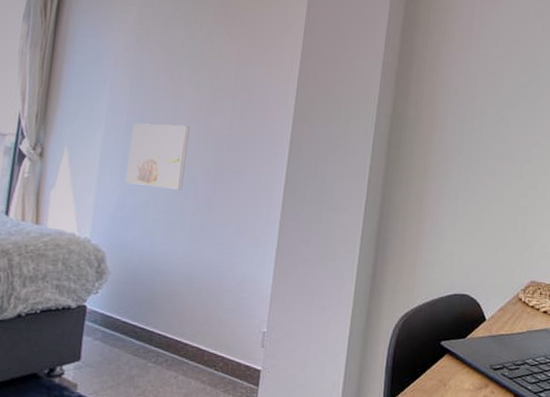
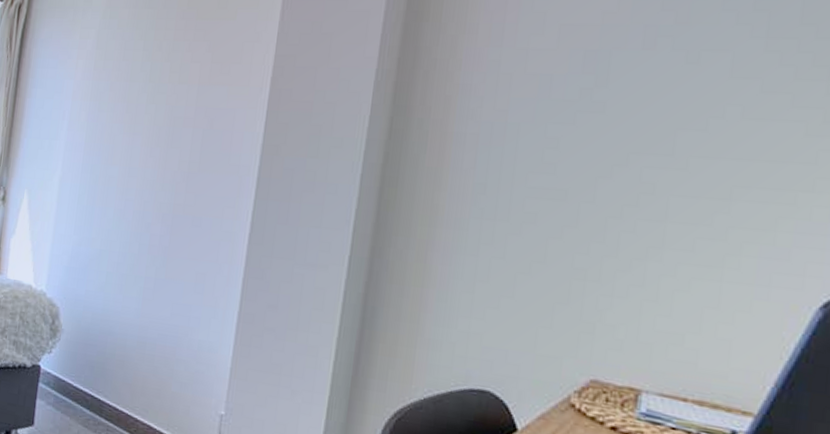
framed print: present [125,123,191,190] -> none [80,161,147,239]

